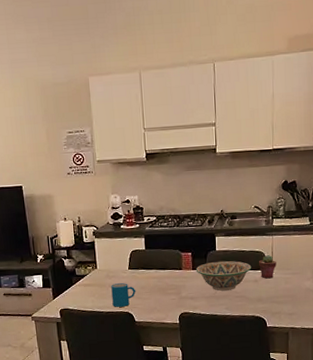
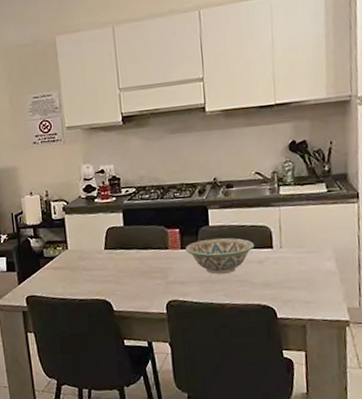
mug: present [111,283,136,307] -> none [84,265,114,294]
potted succulent: present [259,255,276,279] -> none [264,230,286,259]

